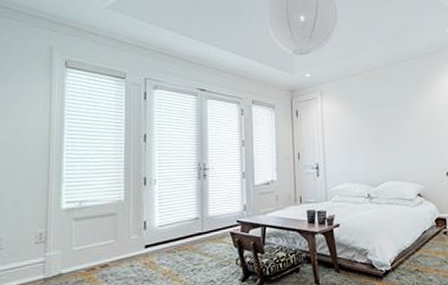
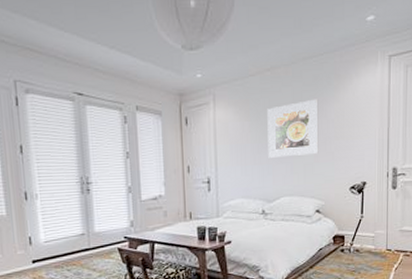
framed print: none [368,95,416,146] -> present [267,99,319,158]

